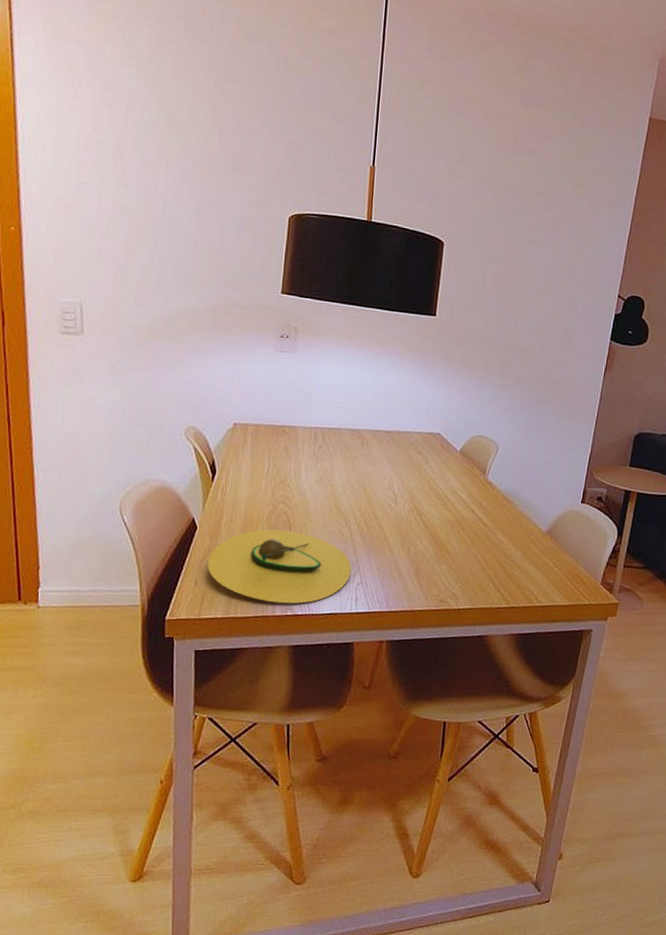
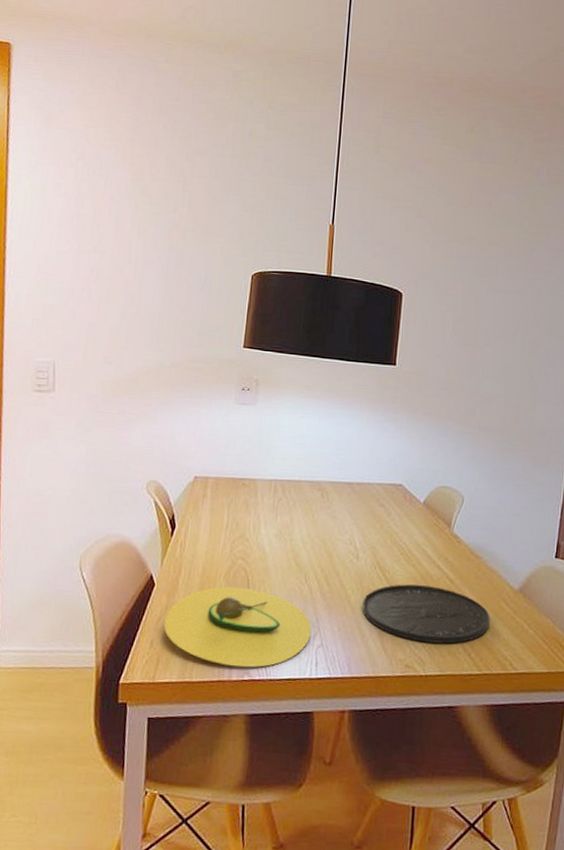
plate: none [400,527,519,581] -> present [362,584,490,644]

